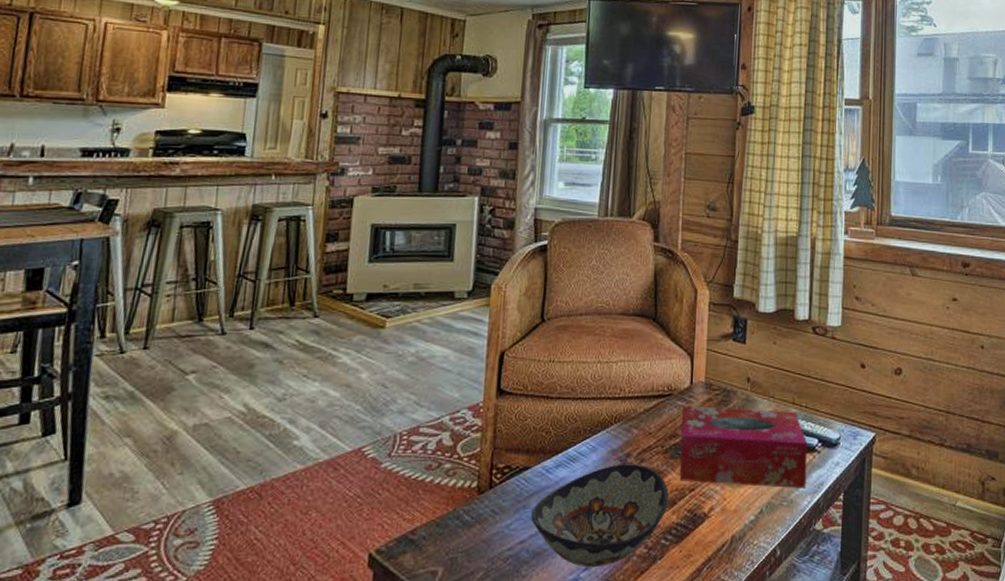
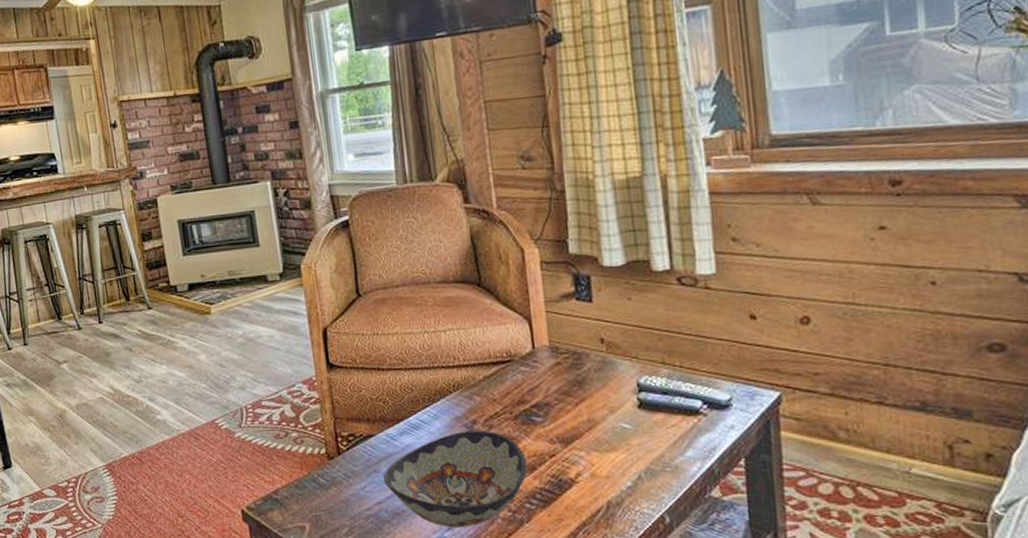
tissue box: present [679,406,808,488] -> none [526,371,694,453]

